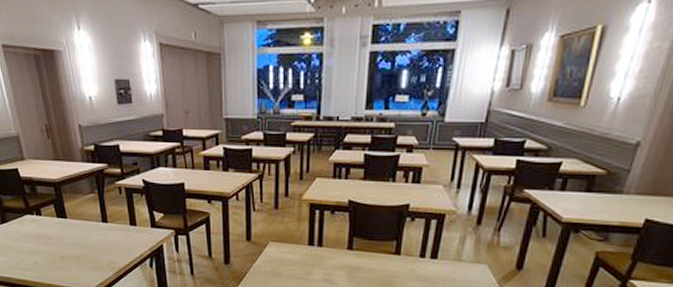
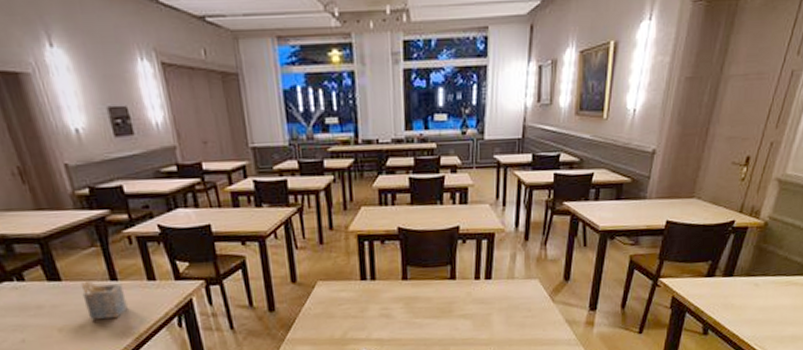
napkin holder: none [80,219,113,254] -> present [81,279,128,321]

